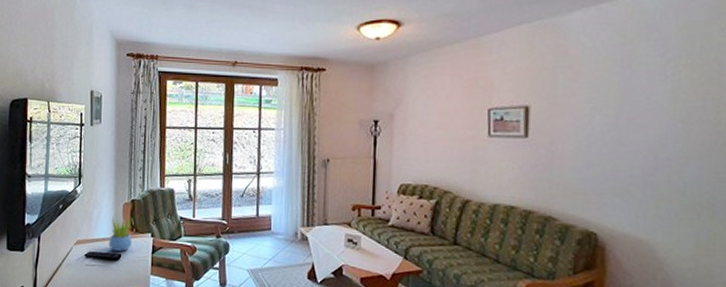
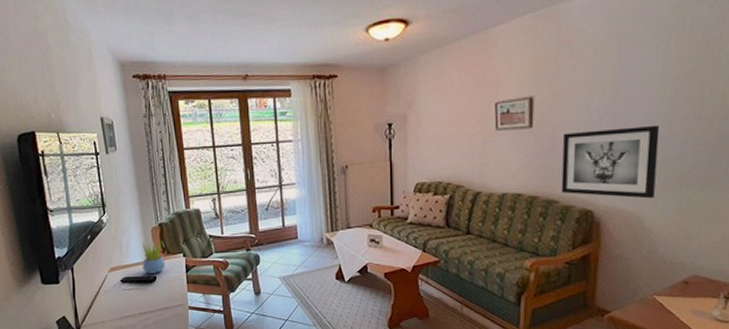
wall art: none [560,146,671,226] -> present [561,124,660,199]

